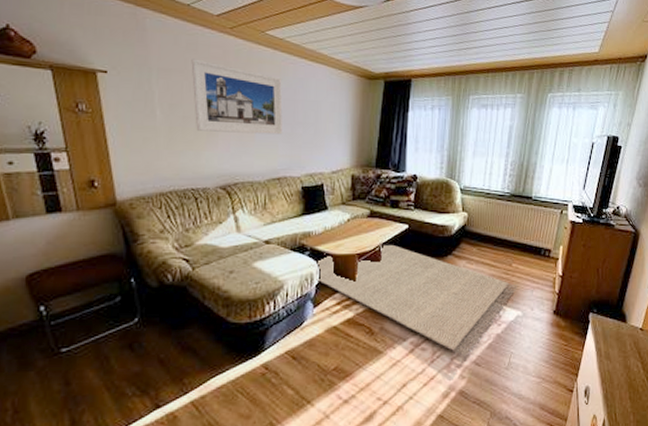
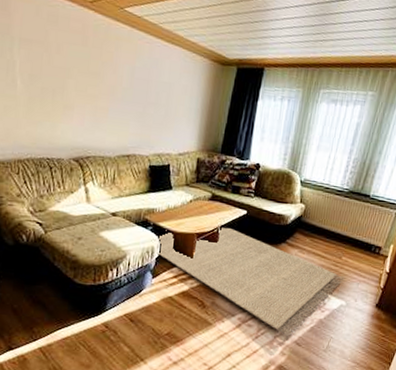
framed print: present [191,58,283,135] -> none [51,30,138,114]

